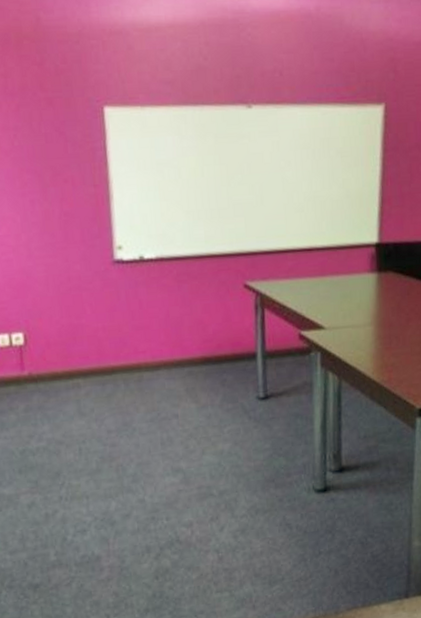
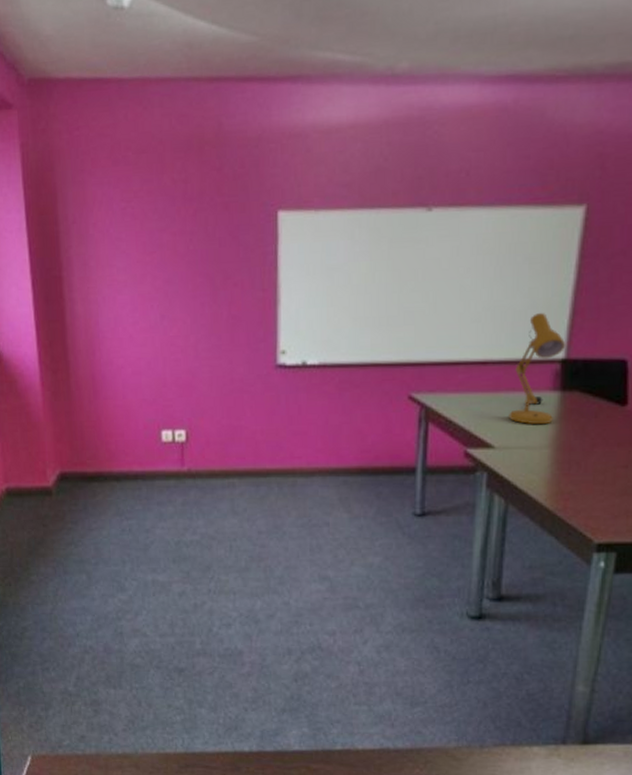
desk lamp: none [335,202,378,305] -> present [509,313,566,425]

